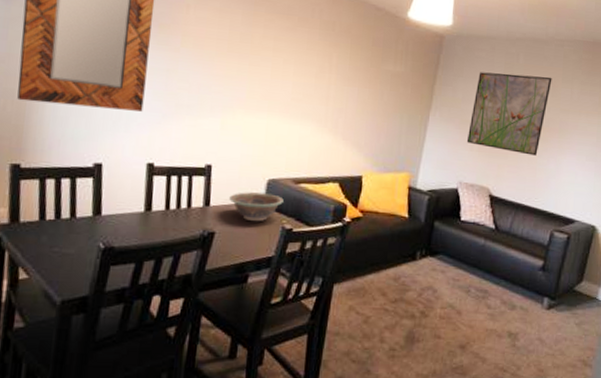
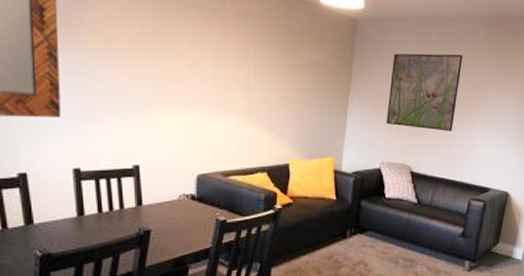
decorative bowl: present [229,192,284,222] -> none [161,188,215,217]

